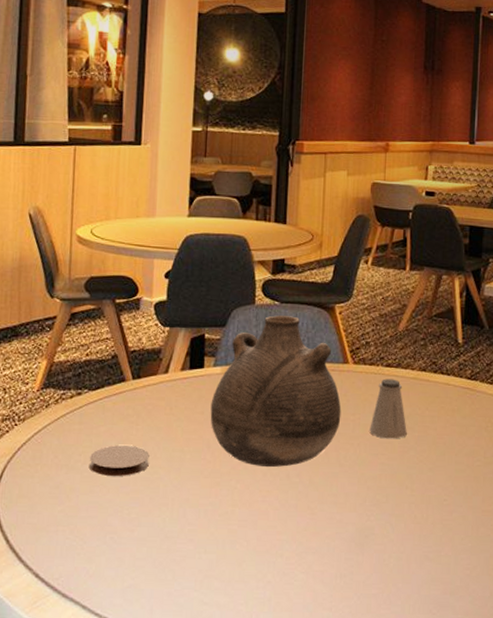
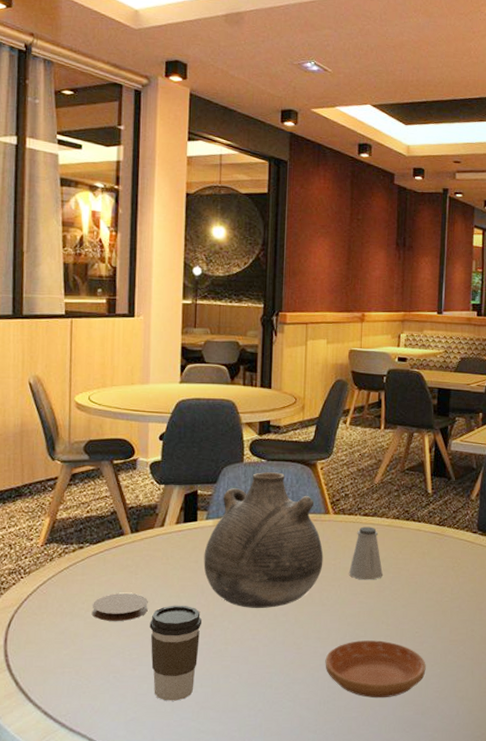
coffee cup: none [150,460,207,568] -> present [149,605,201,701]
saucer: none [342,507,456,574] -> present [325,640,426,698]

